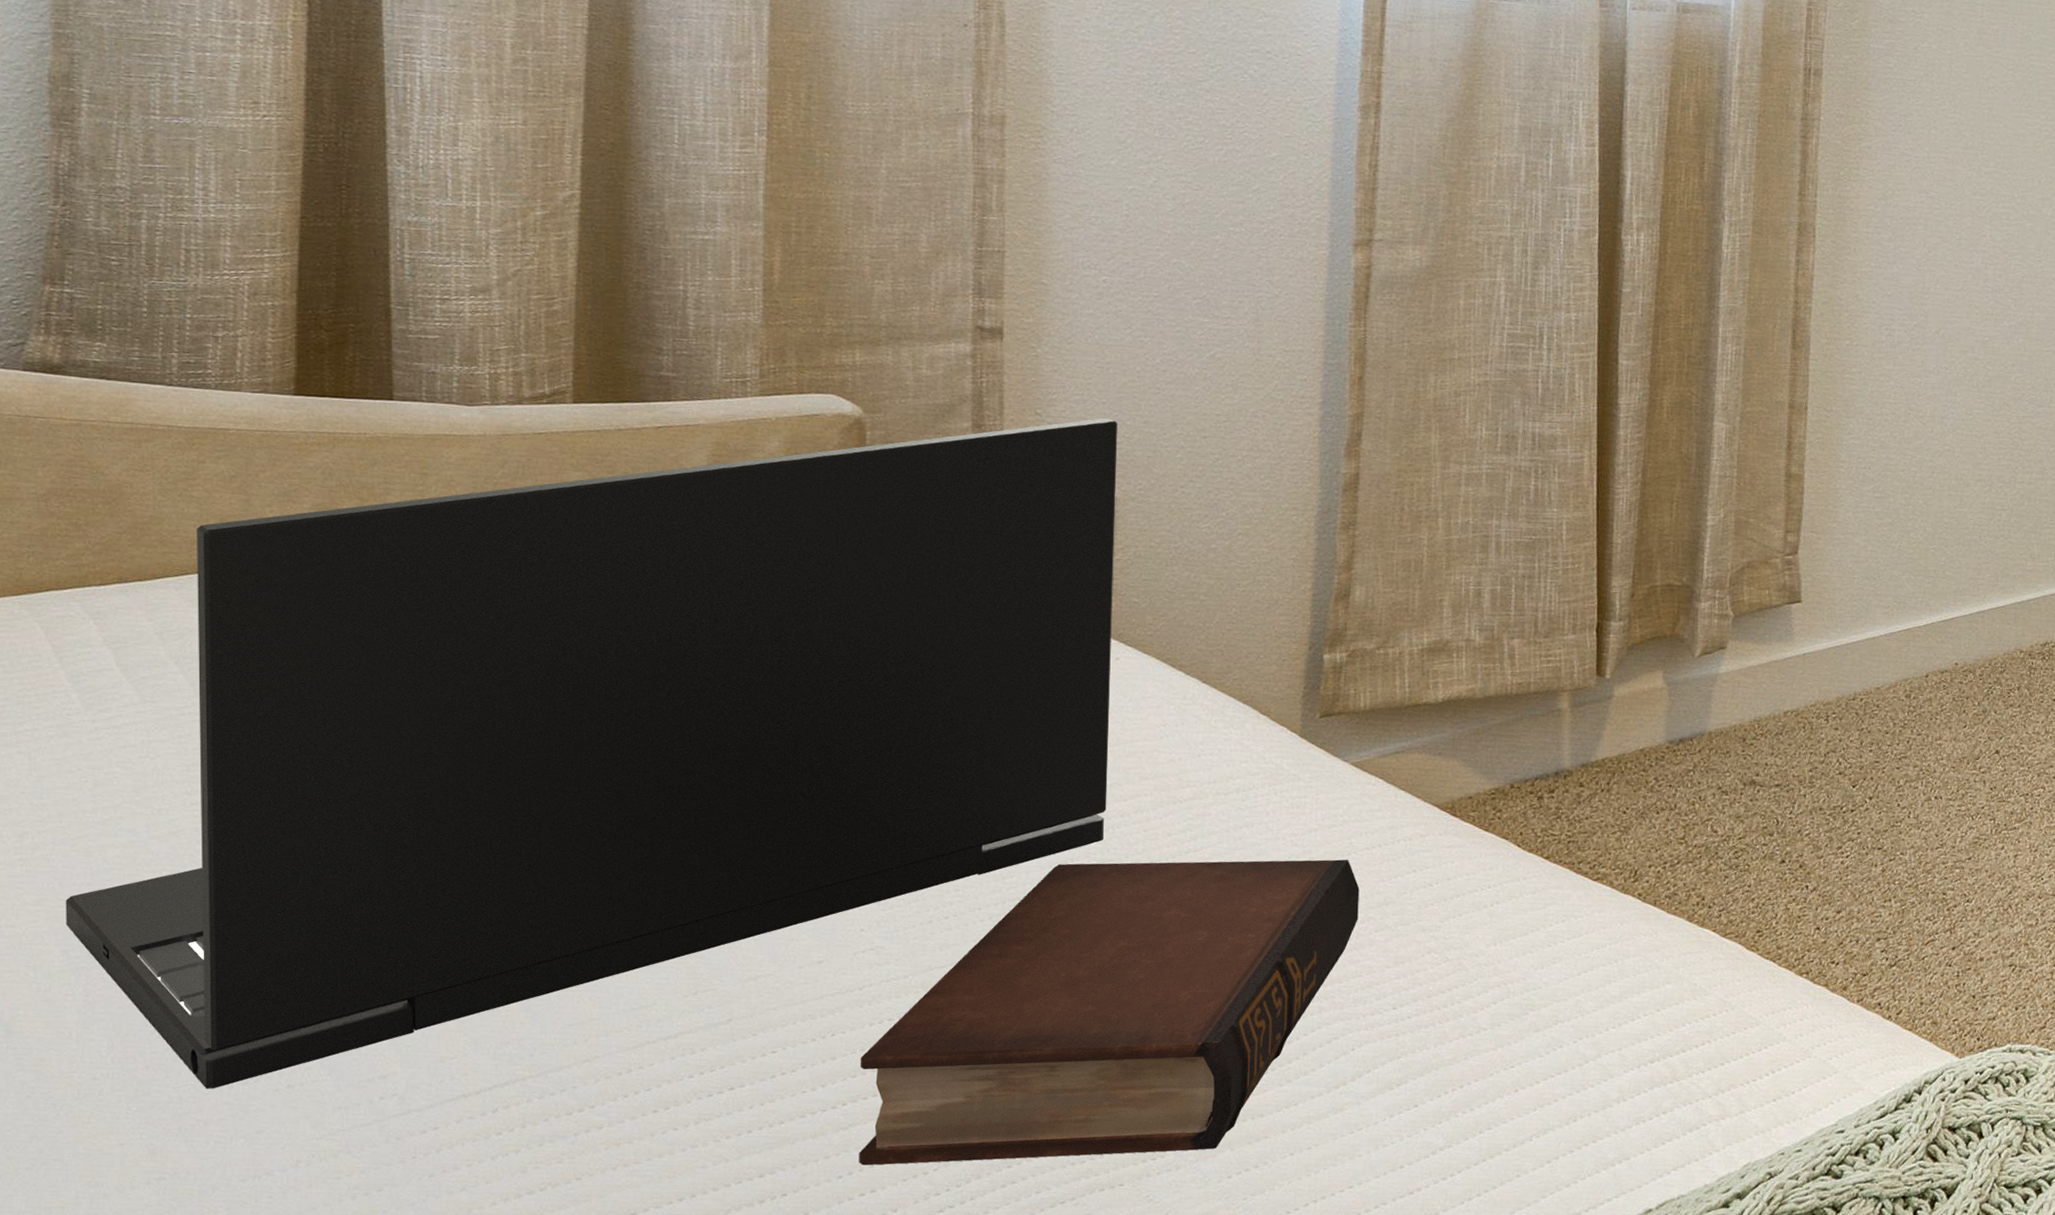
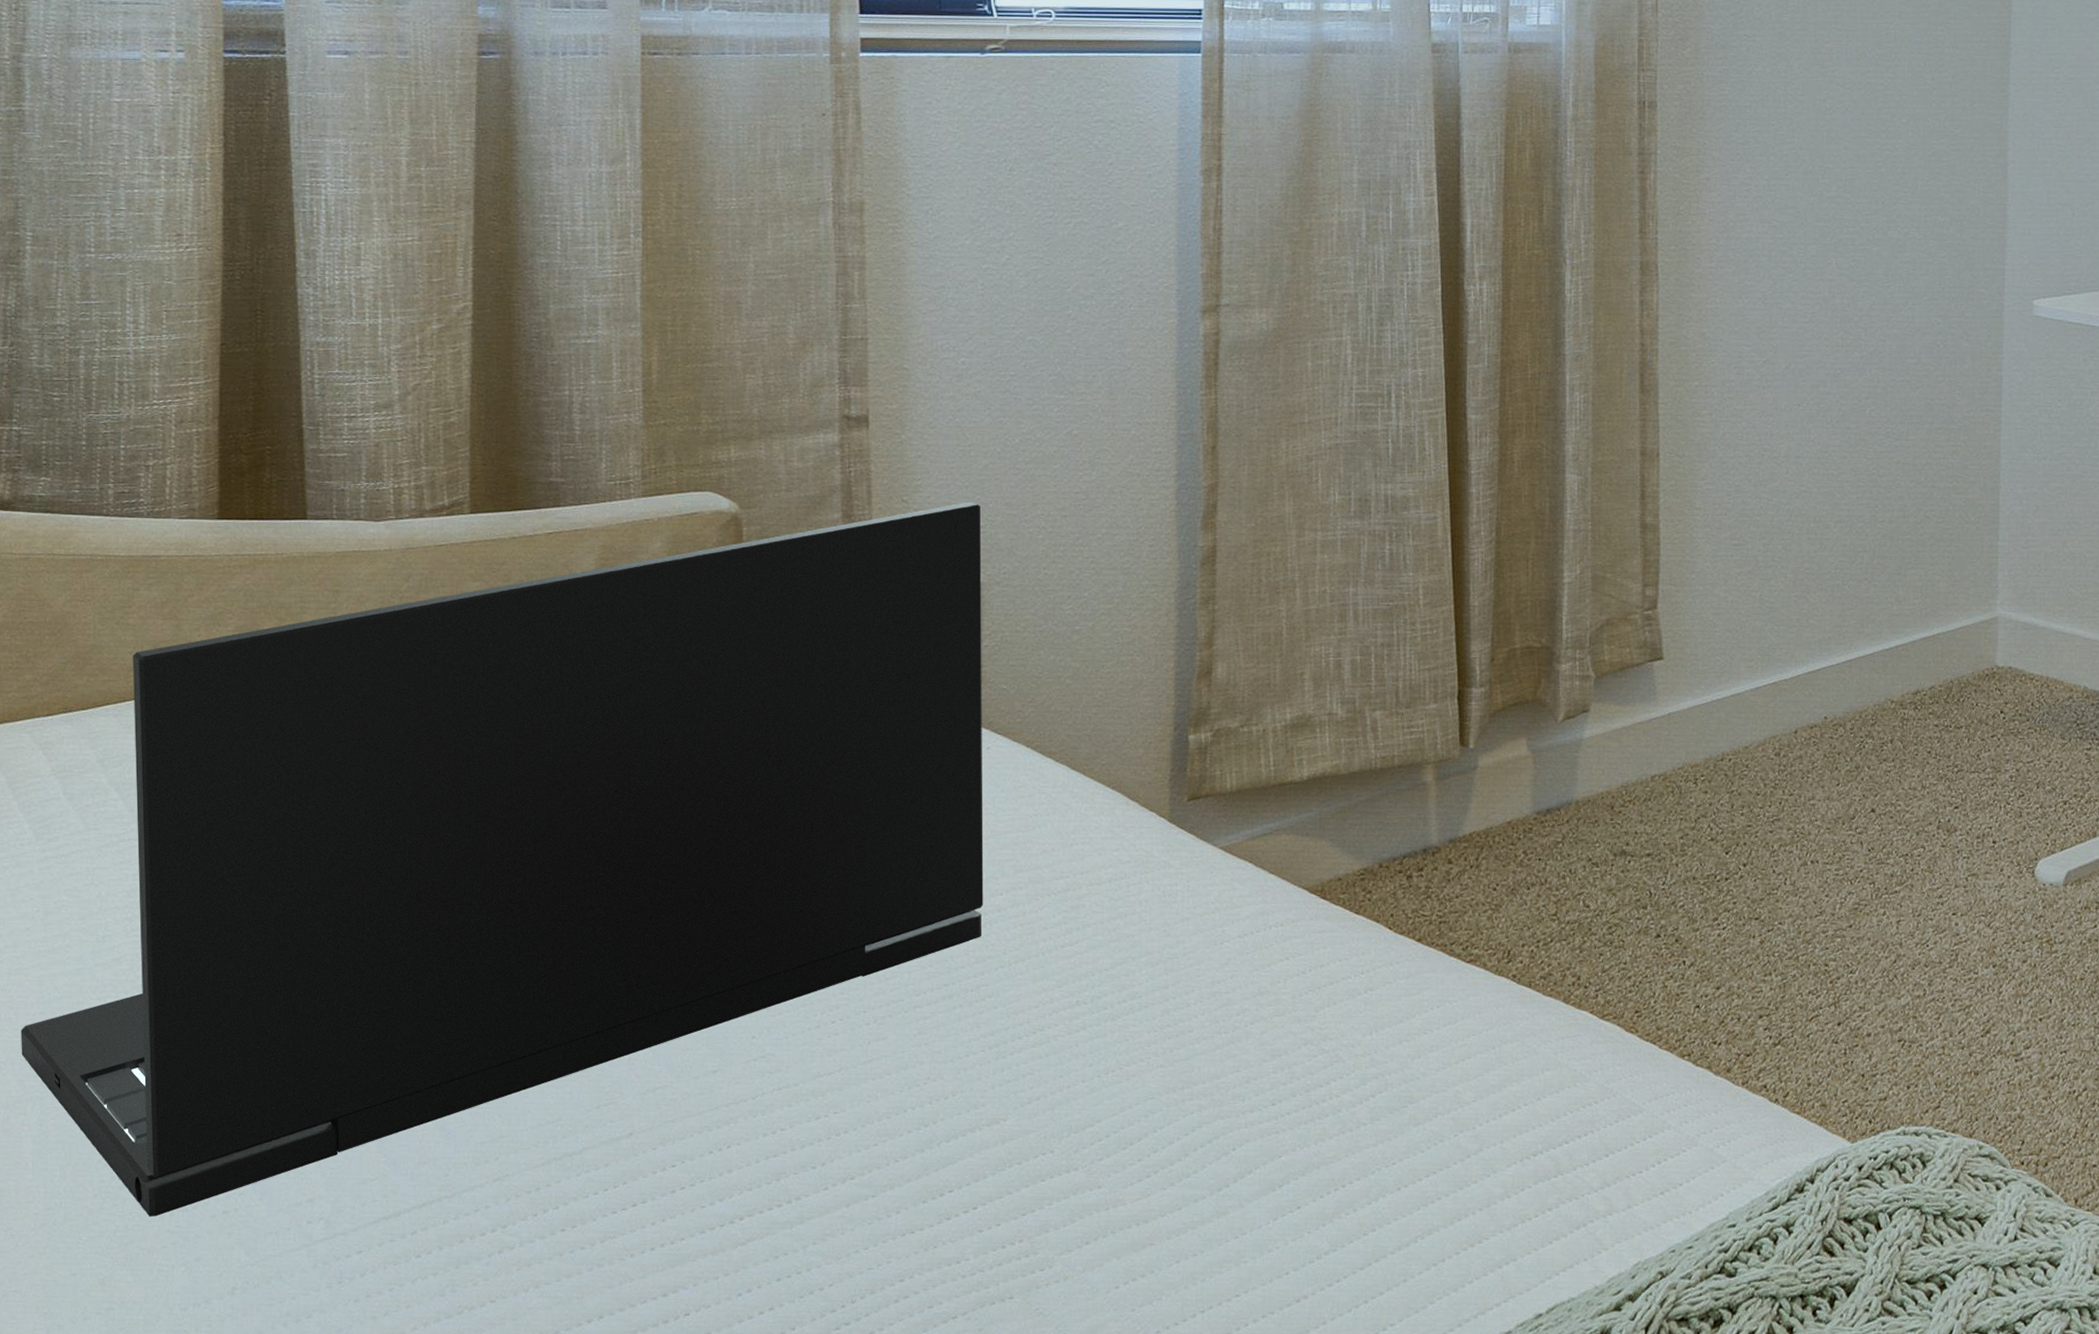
book: present [859,859,1360,1166] -> none [755,948,1234,1282]

